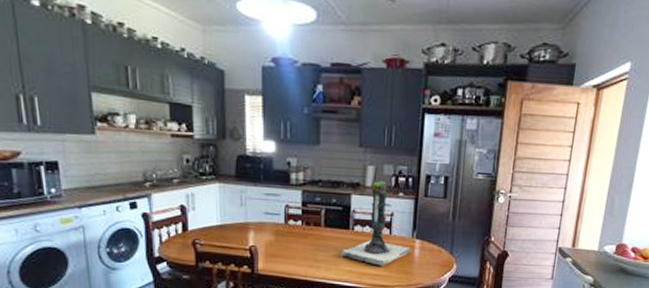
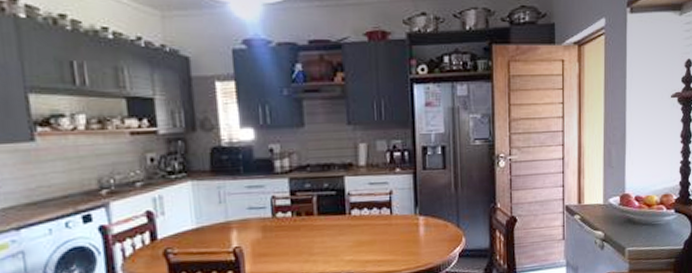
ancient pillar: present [341,181,410,266] -> none [339,158,415,250]

